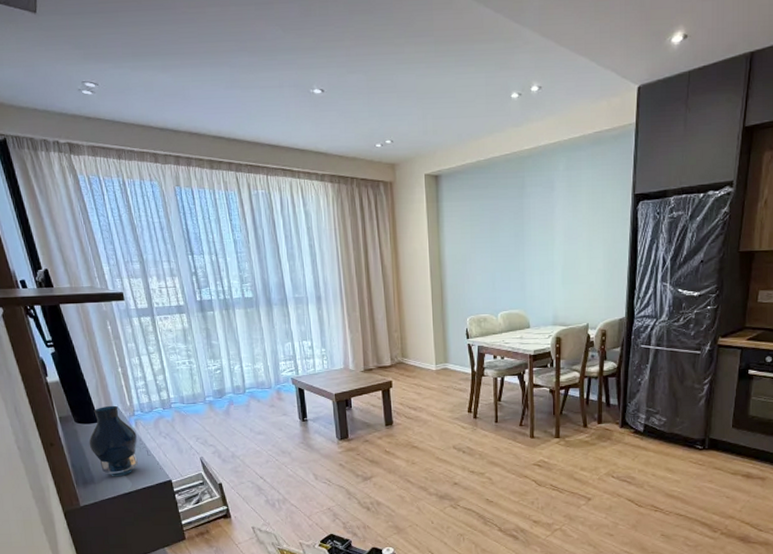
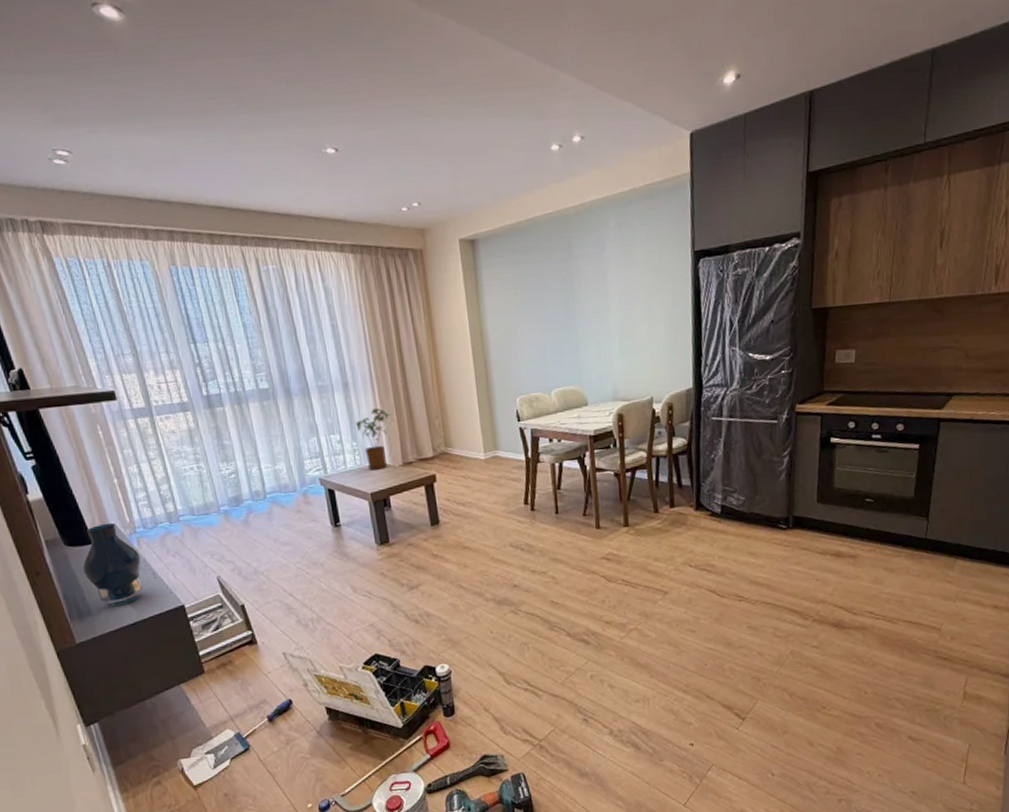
house plant: none [325,319,357,374] -> present [356,407,392,470]

